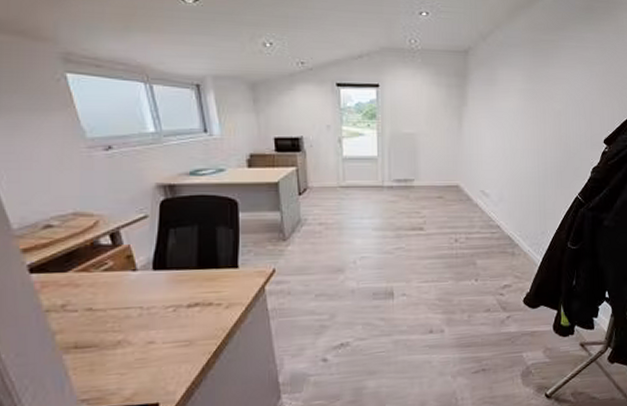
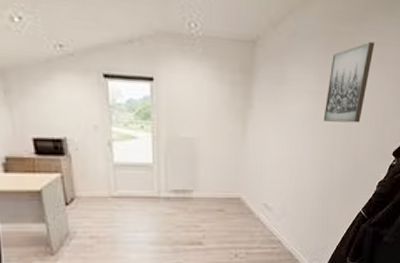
wall art: none [533,46,576,115] -> present [323,41,375,123]

